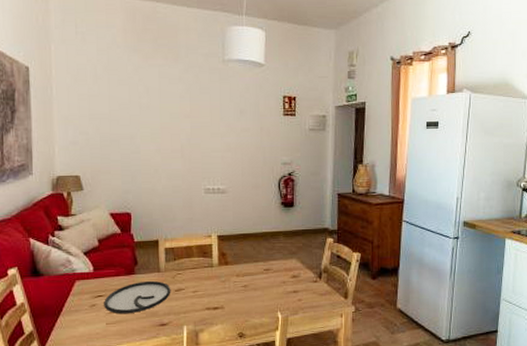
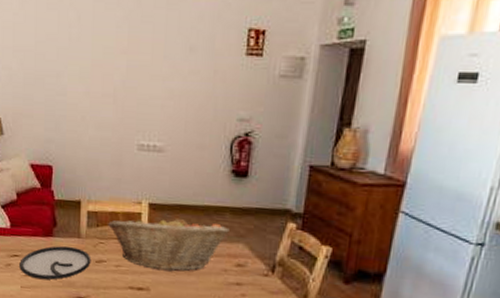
fruit basket: none [184,242,284,290] -> present [108,213,230,272]

